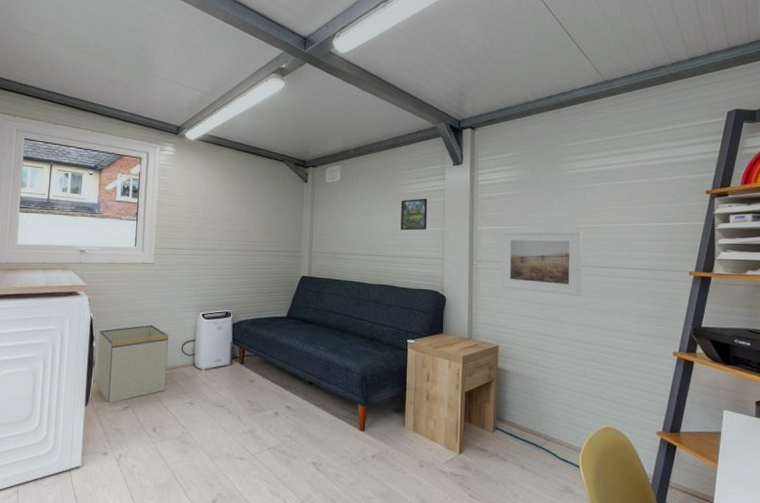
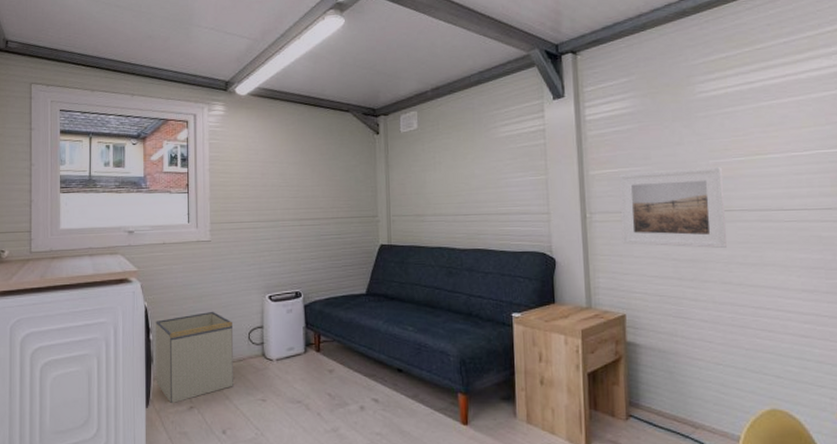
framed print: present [400,198,428,231] -> none [493,142,527,183]

